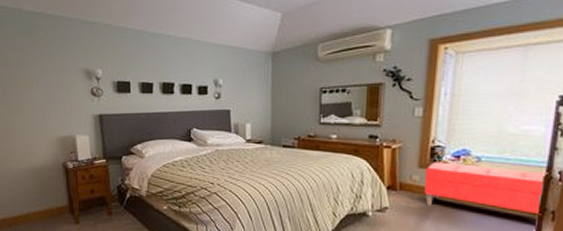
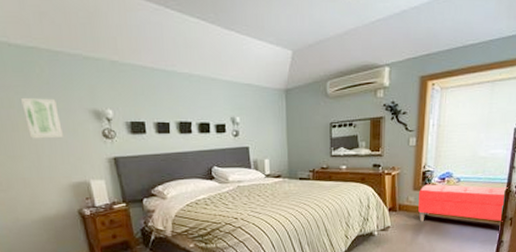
wall art: none [24,57,57,95] -> present [20,97,63,139]

